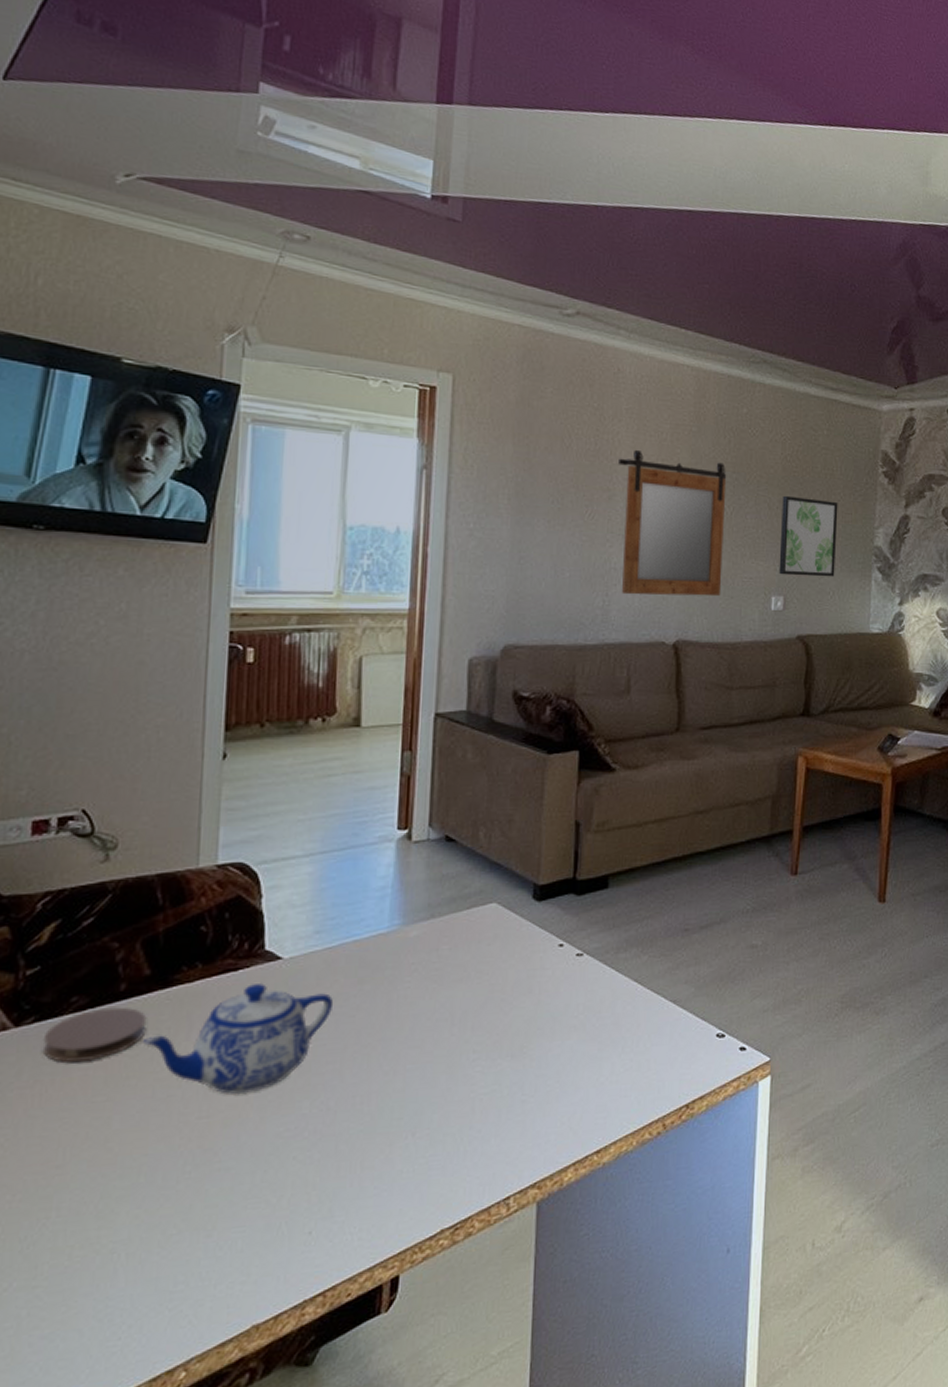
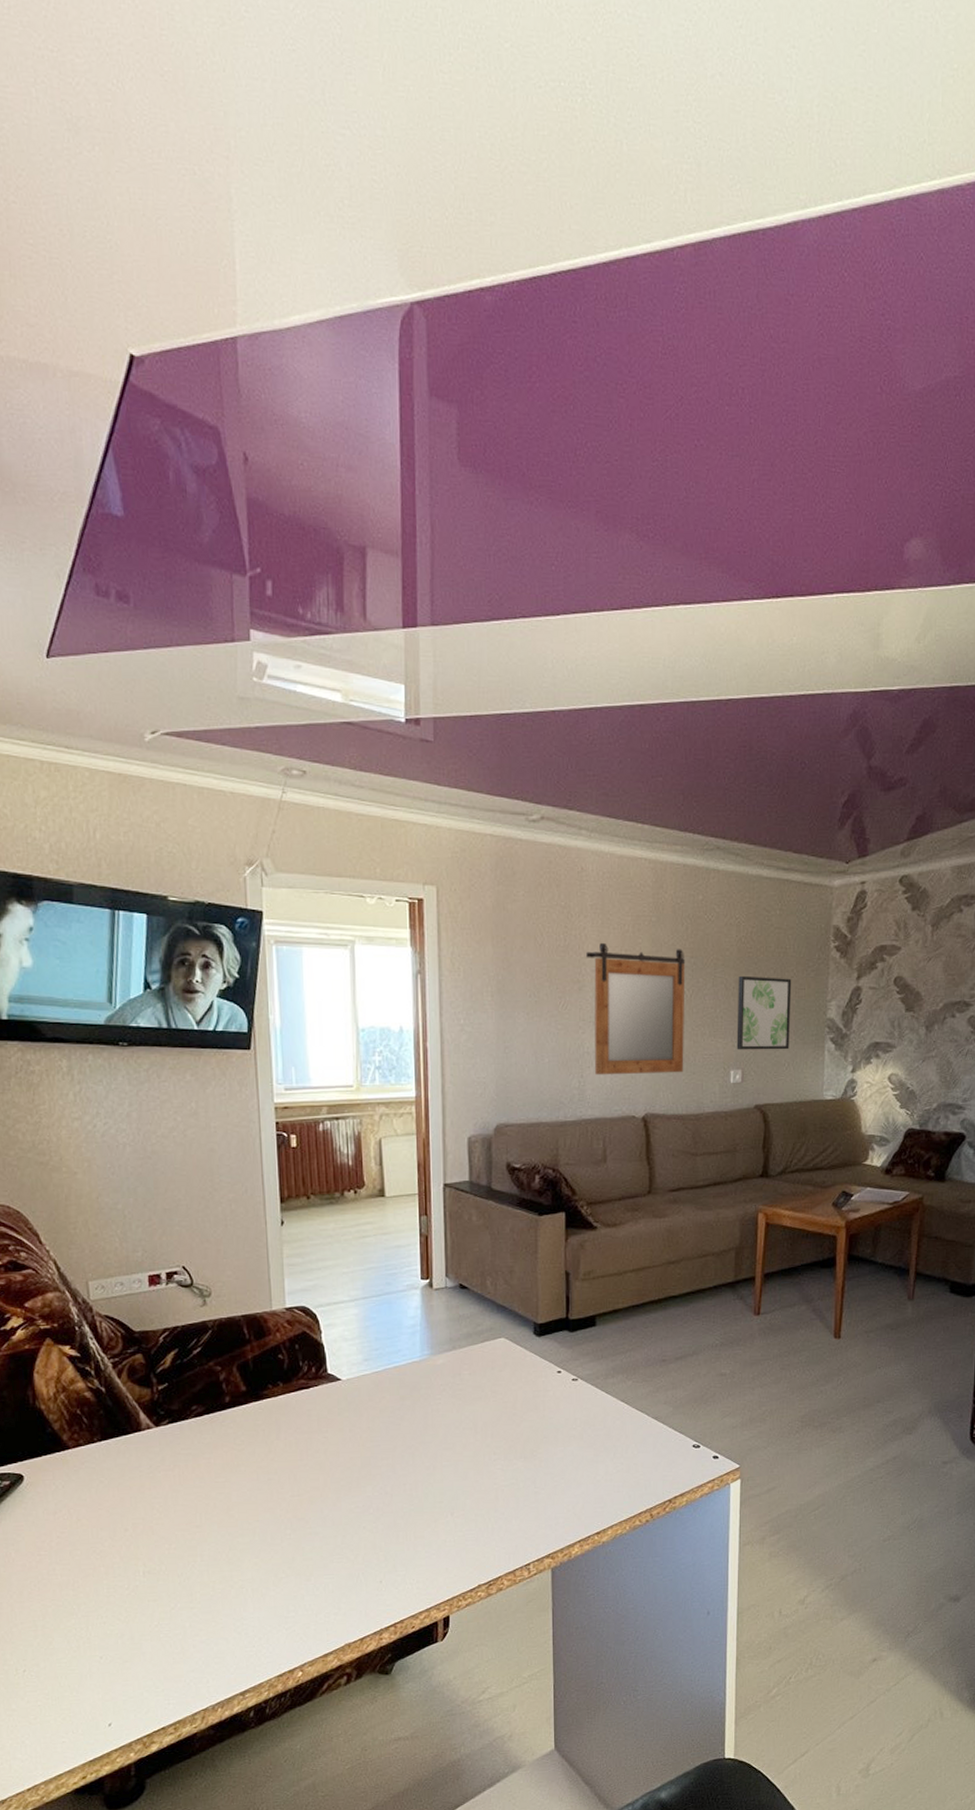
coaster: present [42,1007,147,1062] -> none [176,1414,248,1453]
teapot: present [144,984,333,1095] -> none [247,1398,382,1480]

